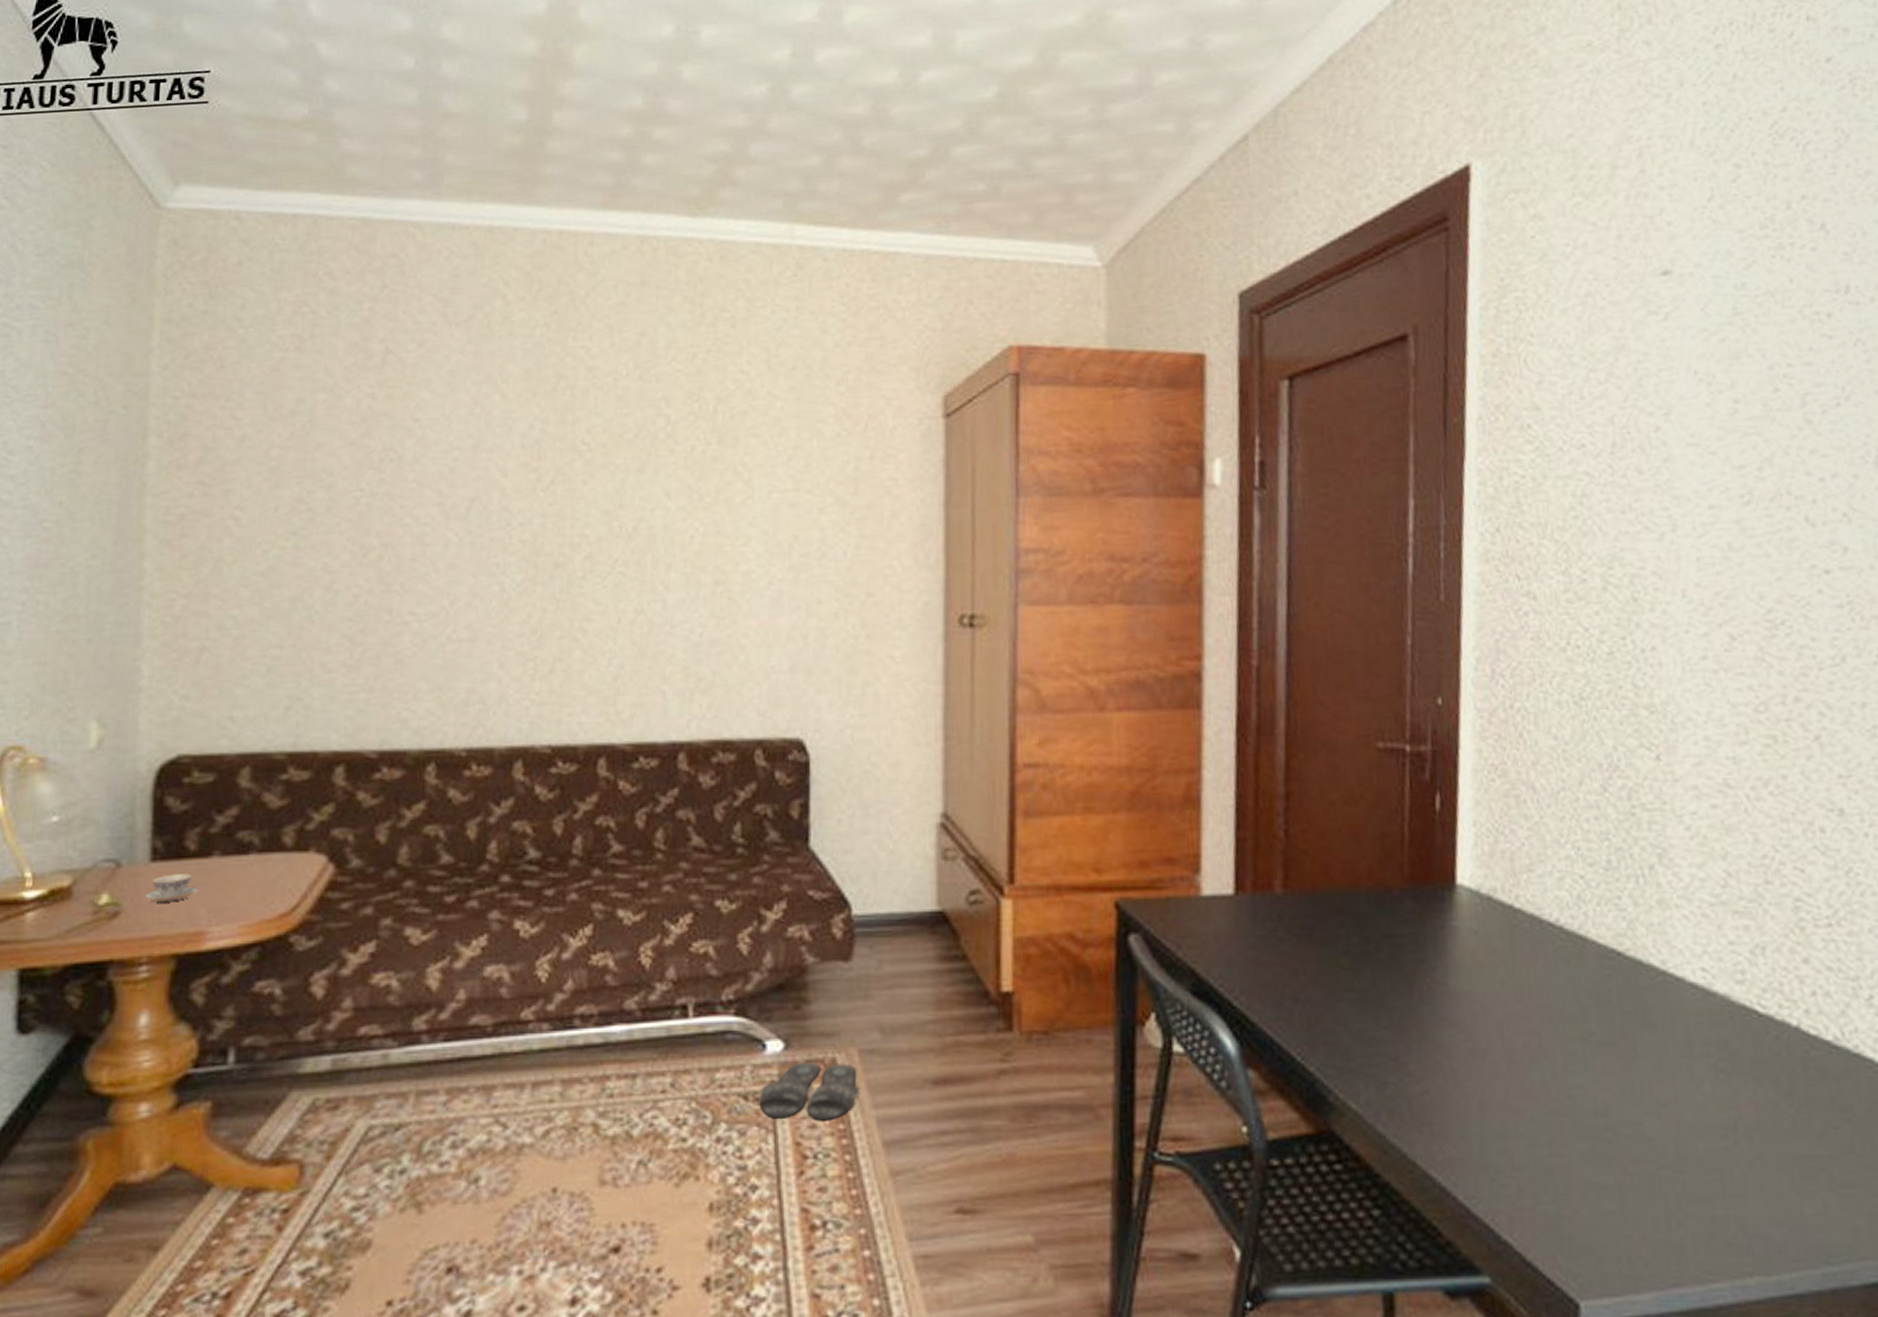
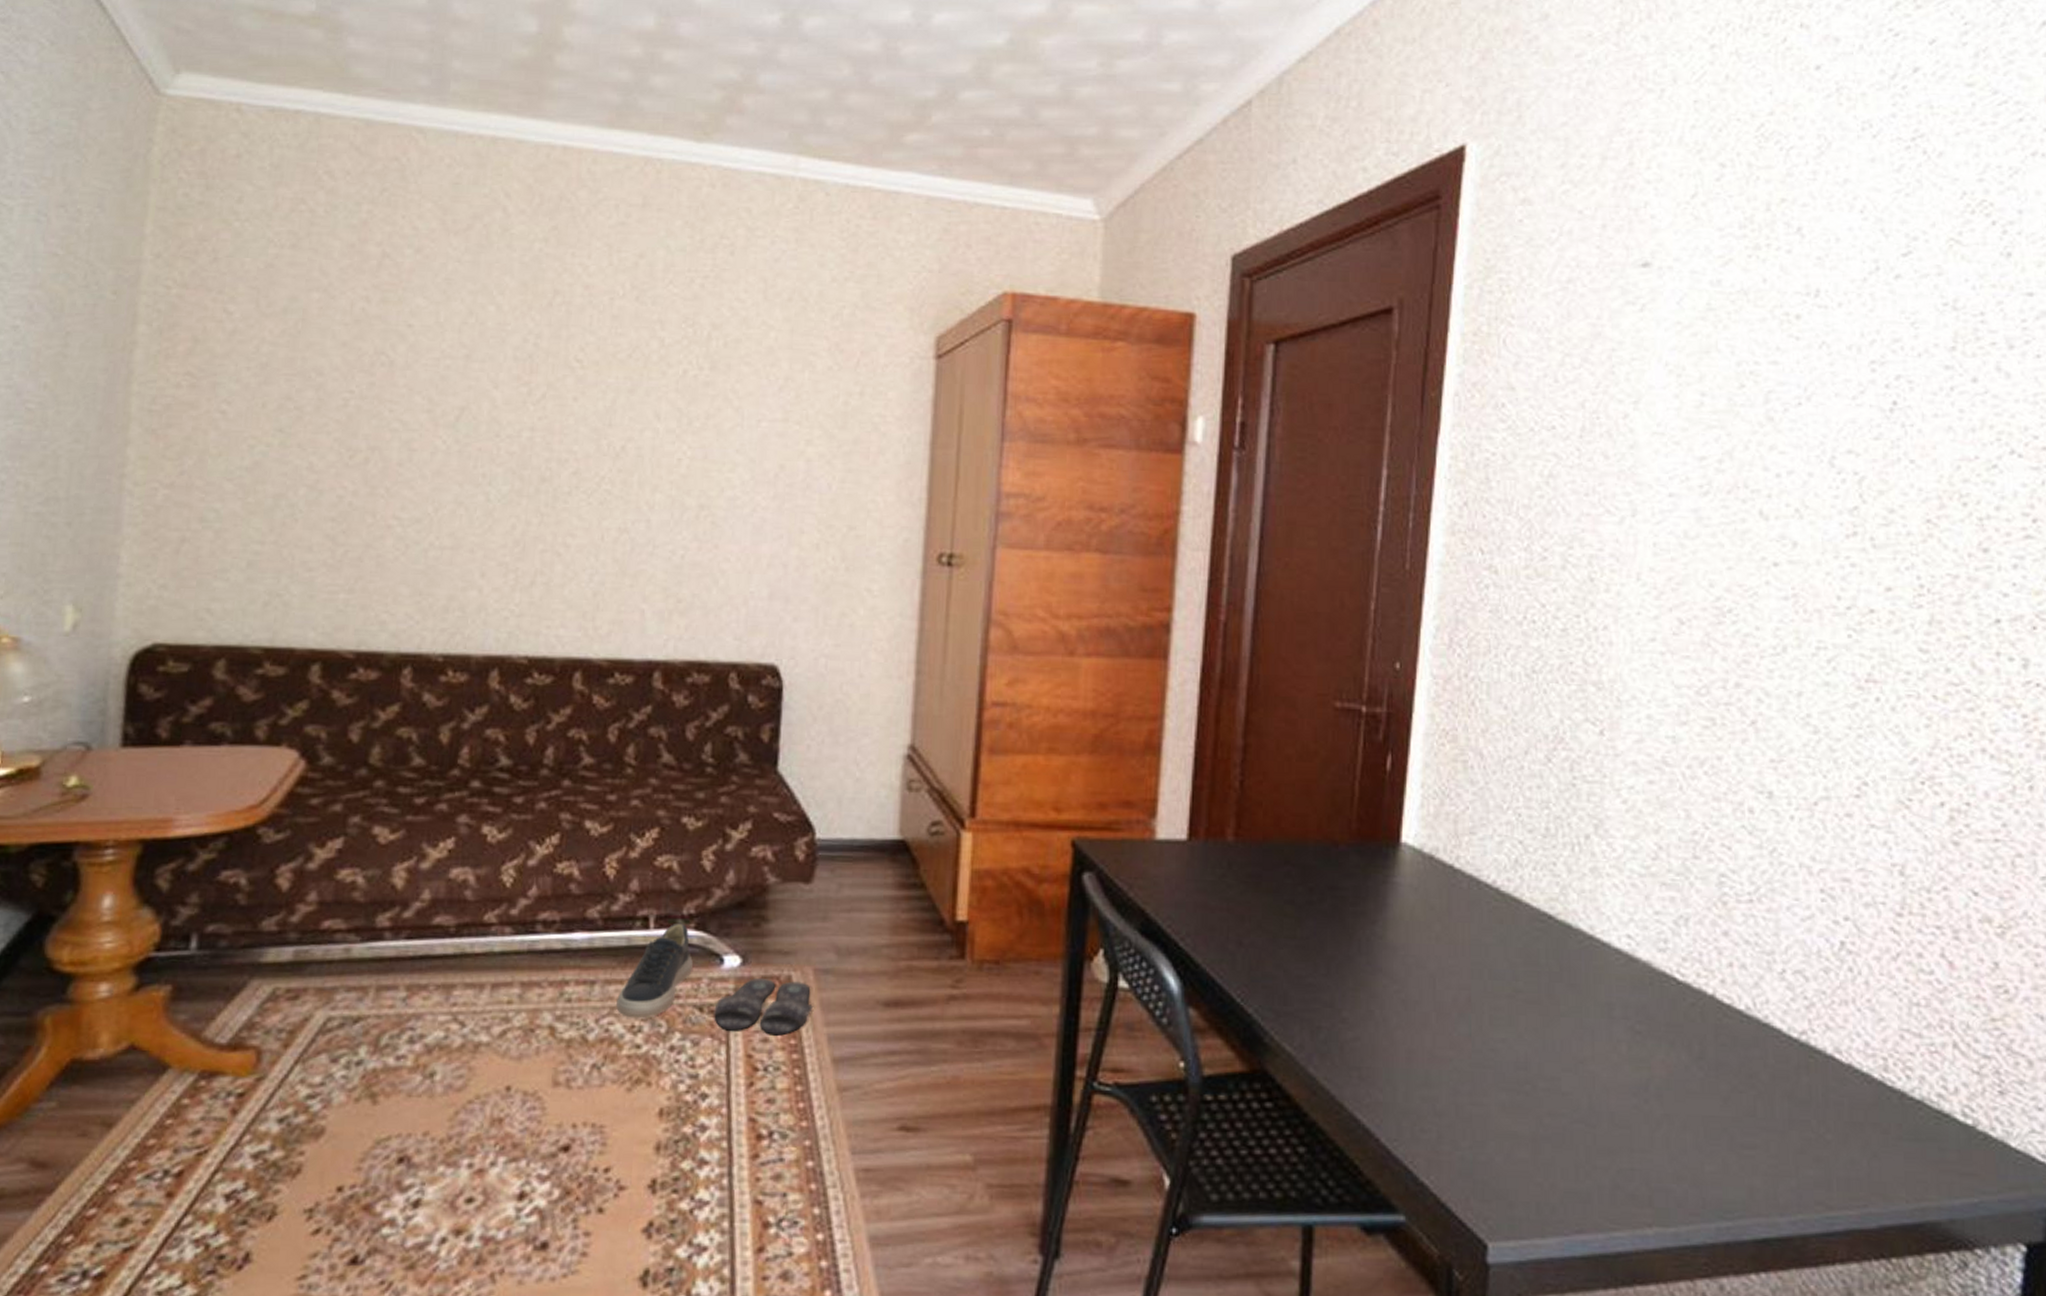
teacup: present [144,874,198,902] -> none [113,760,168,787]
shoe: none [660,1009,734,1111] -> present [616,922,693,1019]

